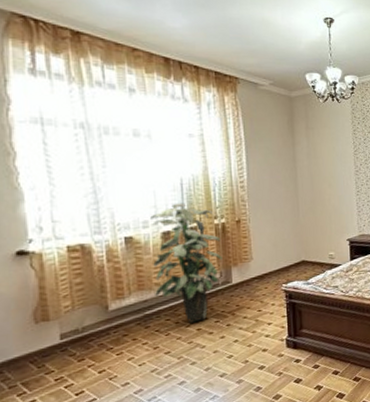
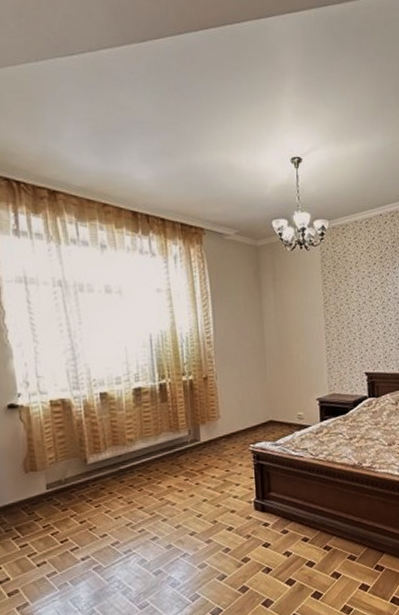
indoor plant: present [150,202,223,323] -> none [122,359,191,480]

